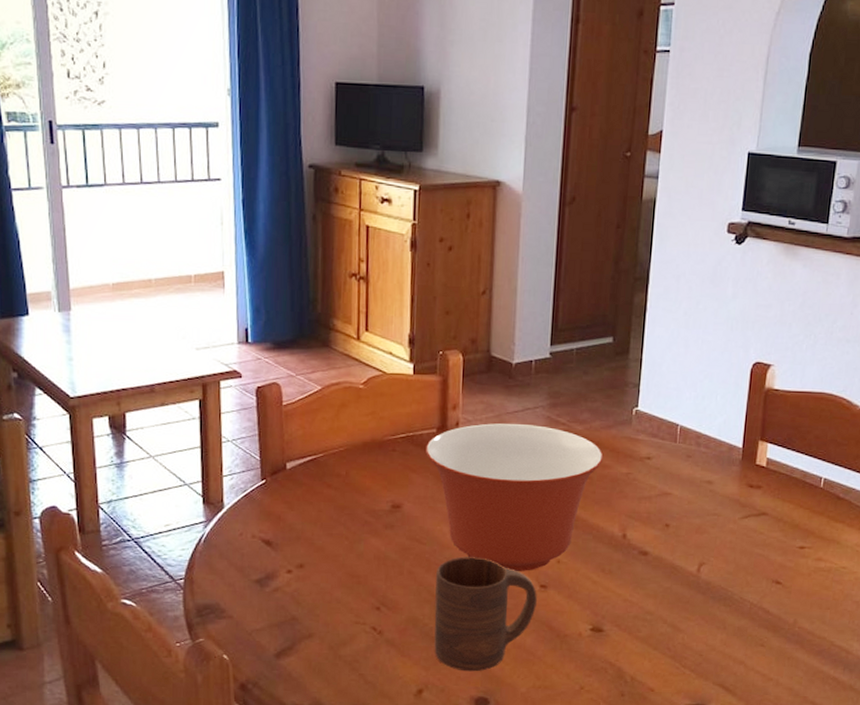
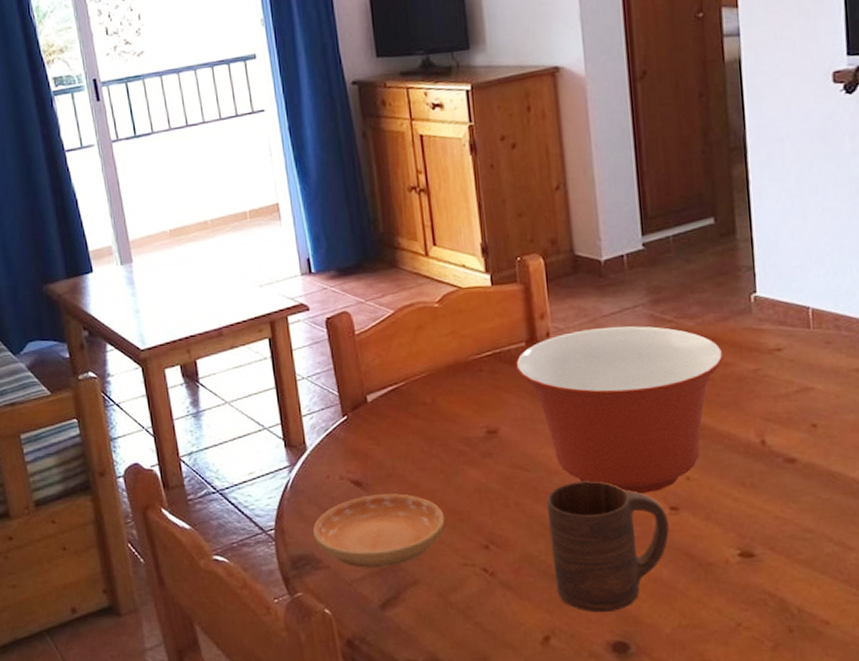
saucer: none [221,554,344,621] -> present [313,494,445,568]

